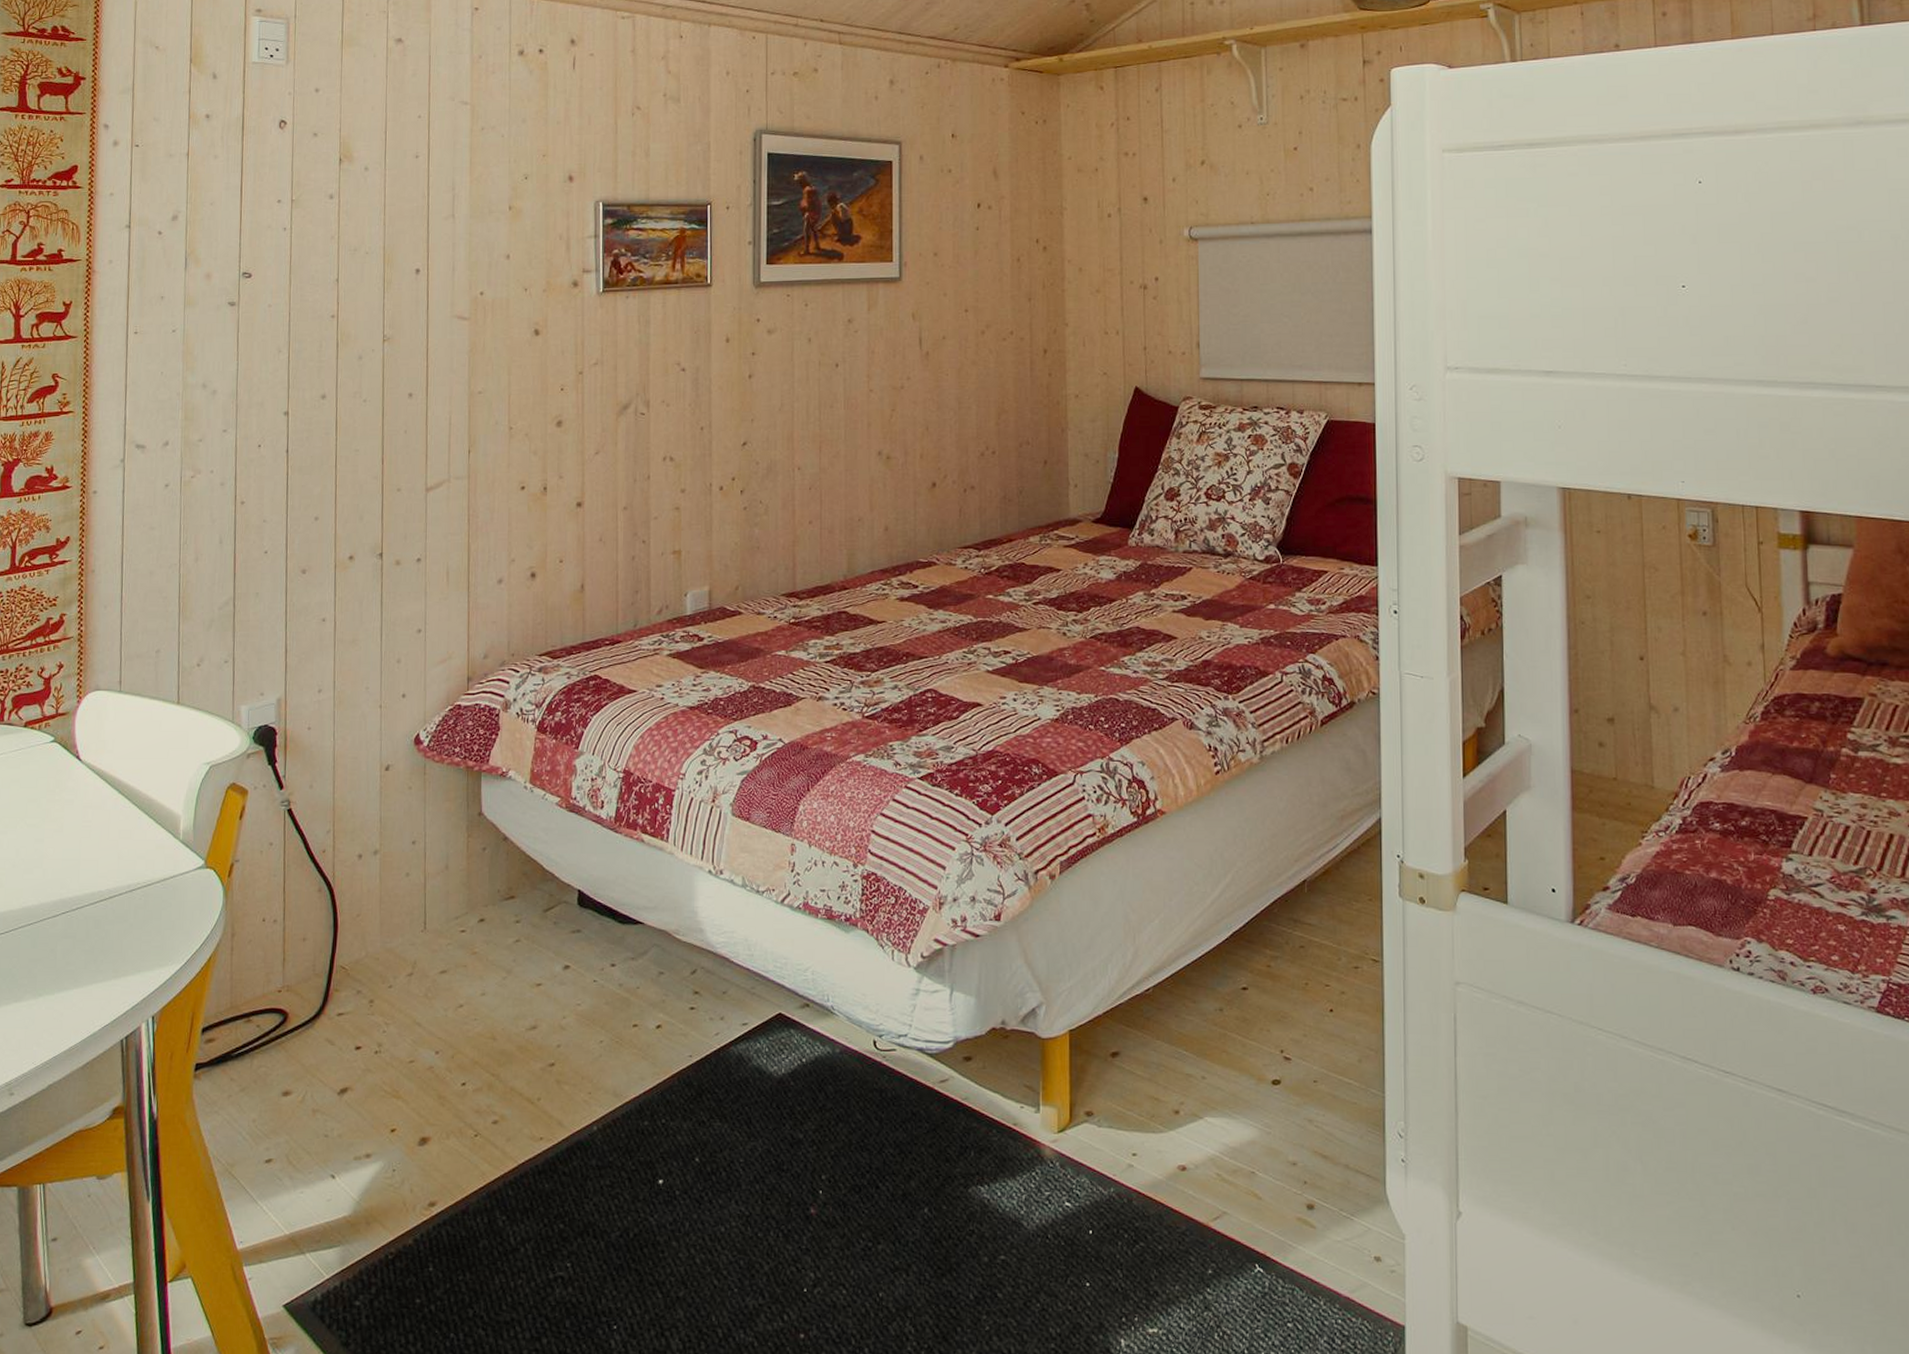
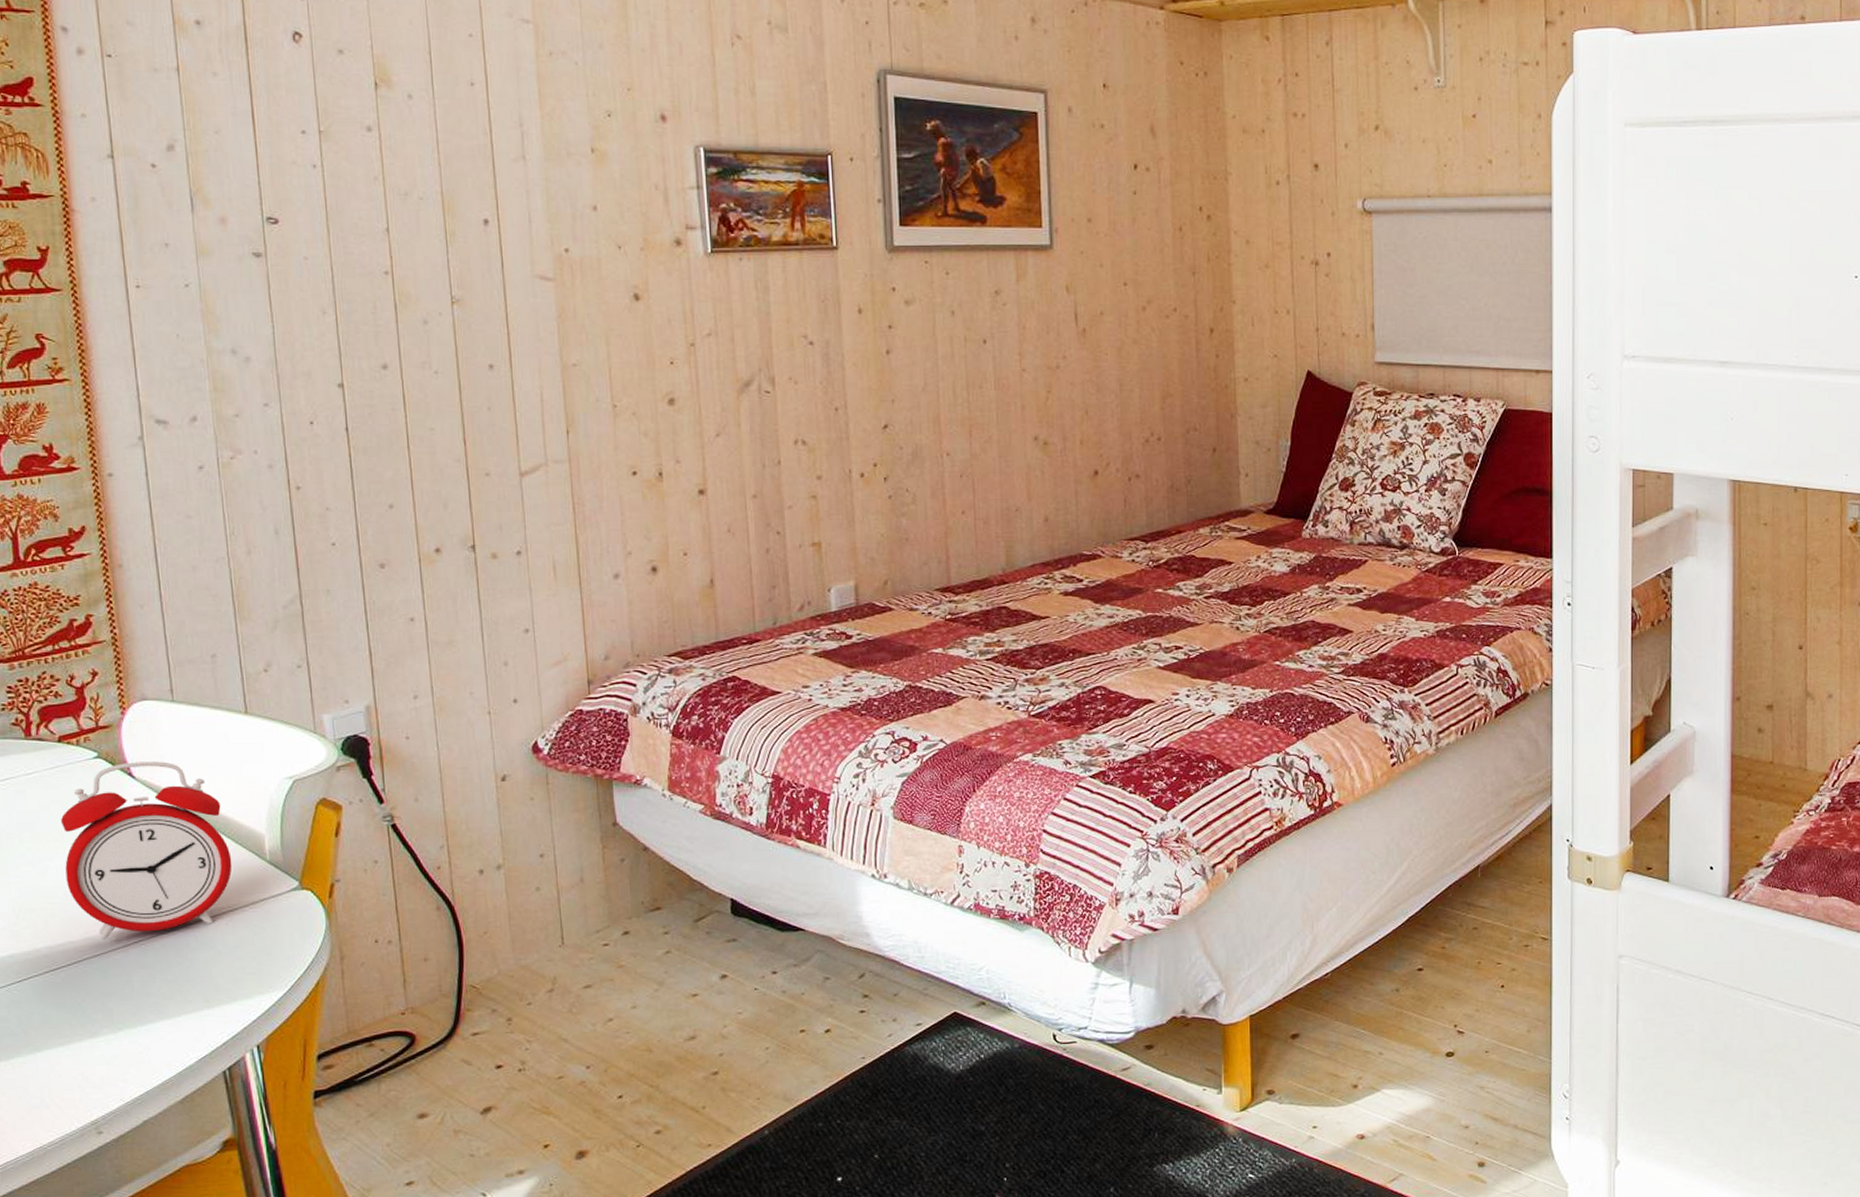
alarm clock: none [14,746,151,910] -> present [61,761,232,940]

